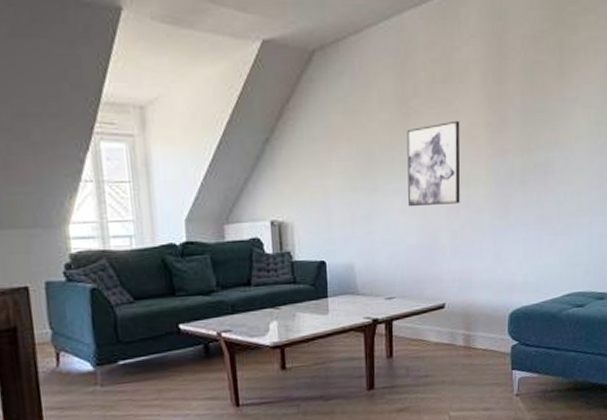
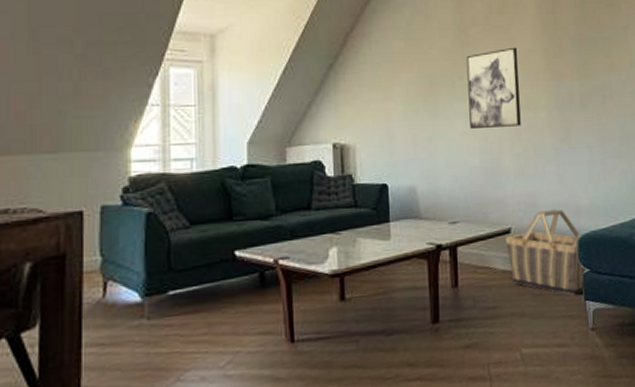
basket: none [439,285,514,365] -> present [505,209,585,295]

